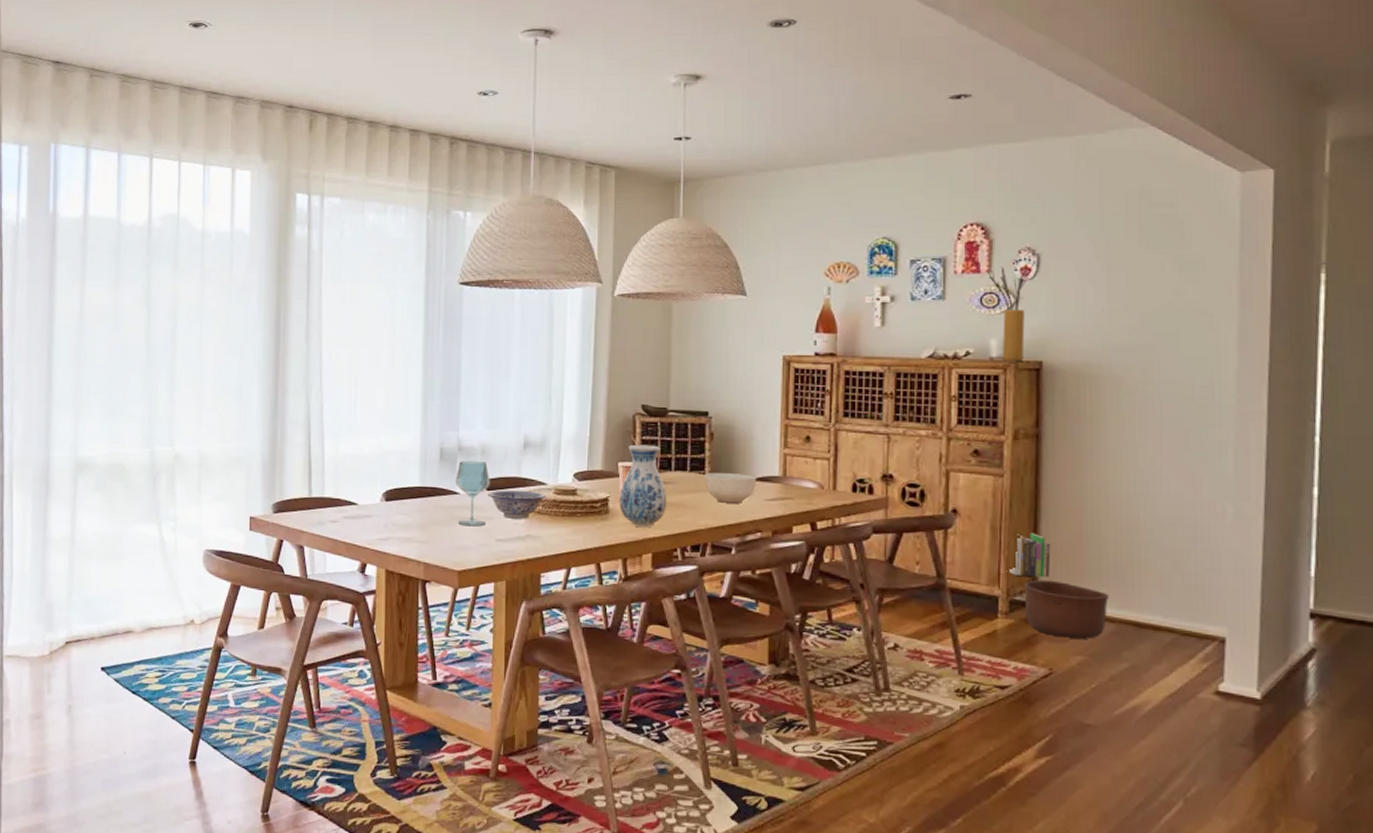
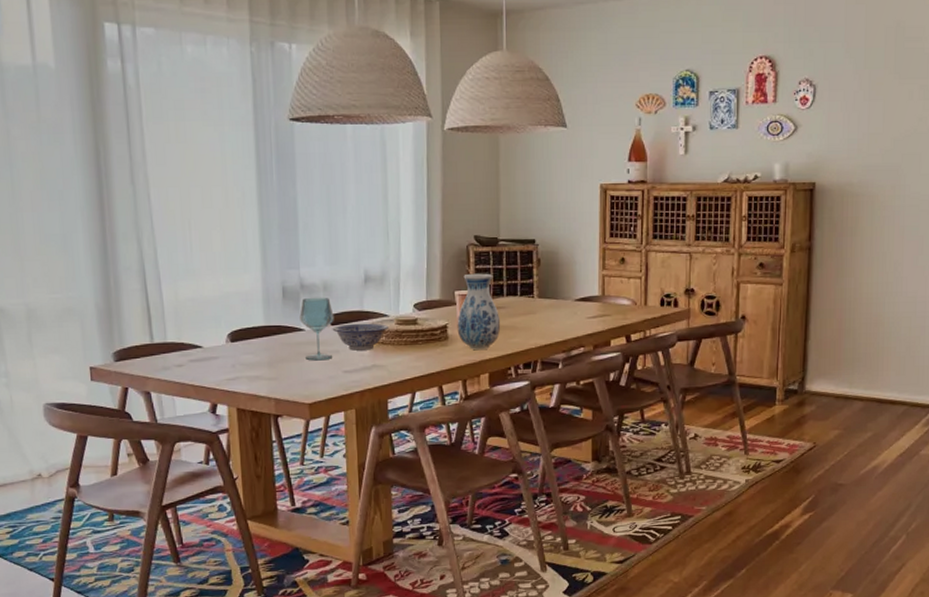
bowl: present [705,472,757,503] -> none [534,294,580,323]
vase: present [986,262,1035,362] -> none [772,93,812,184]
books: present [1006,533,1051,578] -> none [783,332,818,369]
basket: present [1024,579,1110,639] -> none [796,370,860,417]

